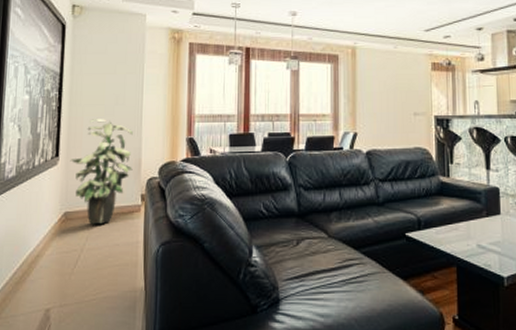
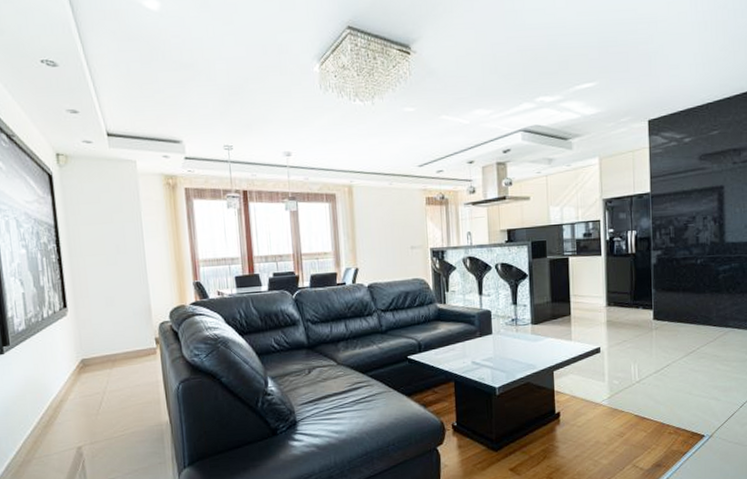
indoor plant: present [70,119,133,225] -> none [79,268,144,370]

